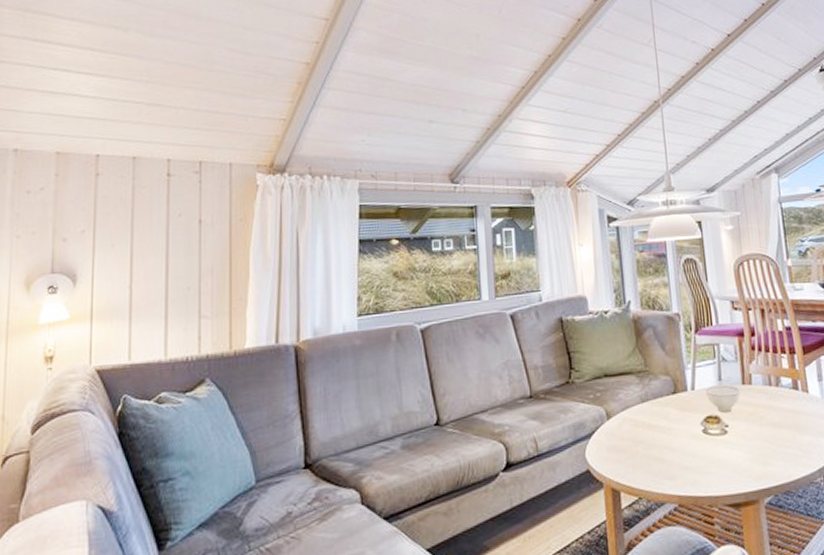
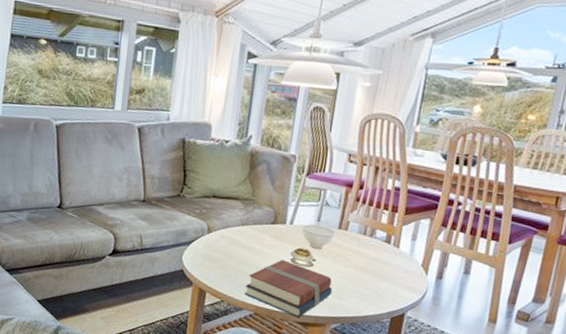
books: none [661,433,756,499] -> present [244,260,333,317]

